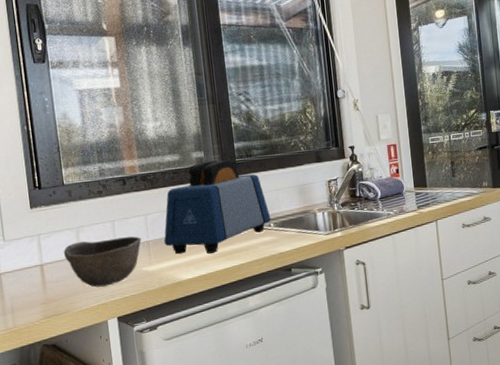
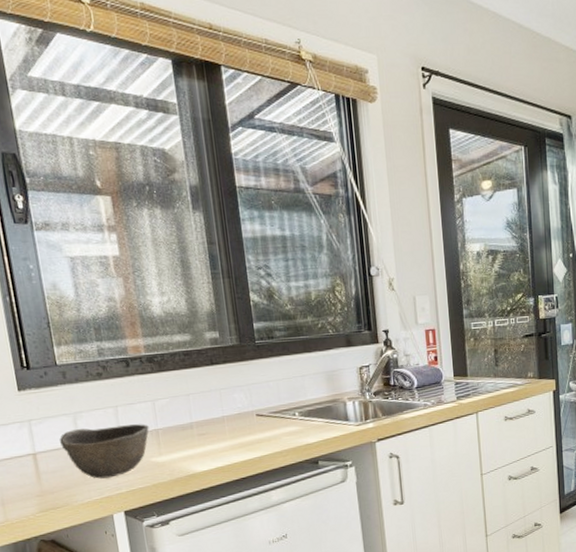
toaster: present [163,160,271,255] -> none [174,342,296,445]

